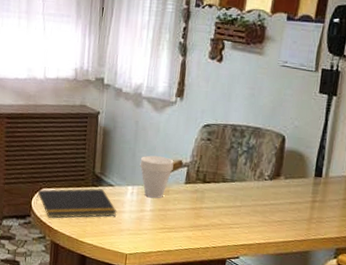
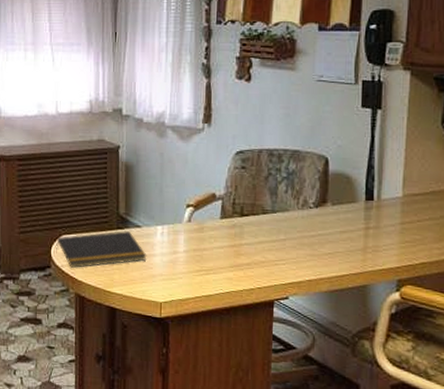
cup: present [139,155,174,198] -> none [168,190,206,237]

